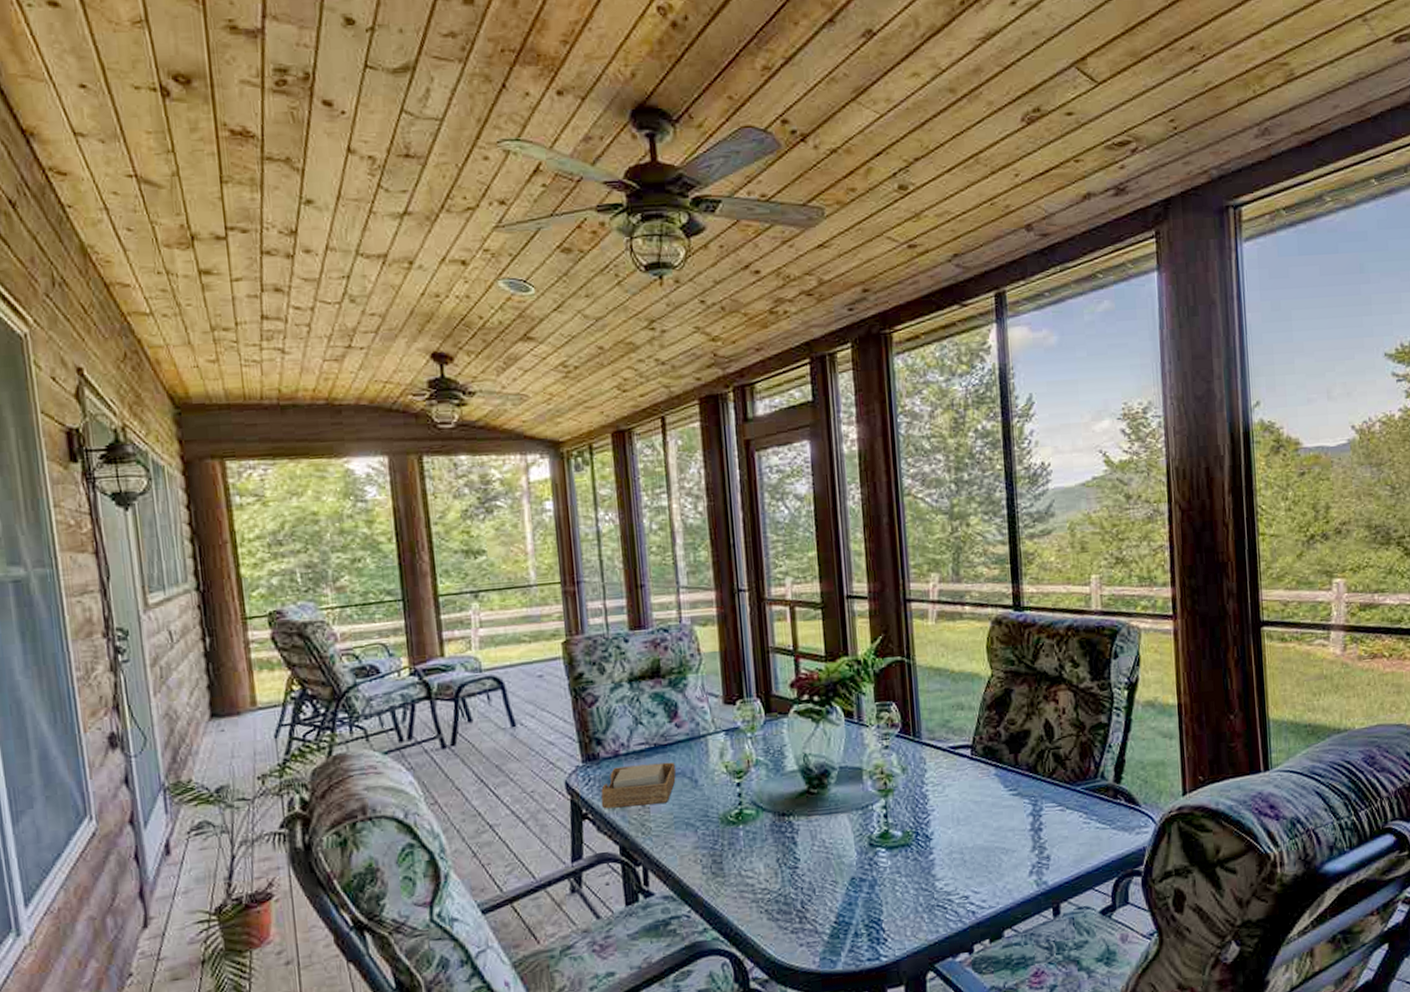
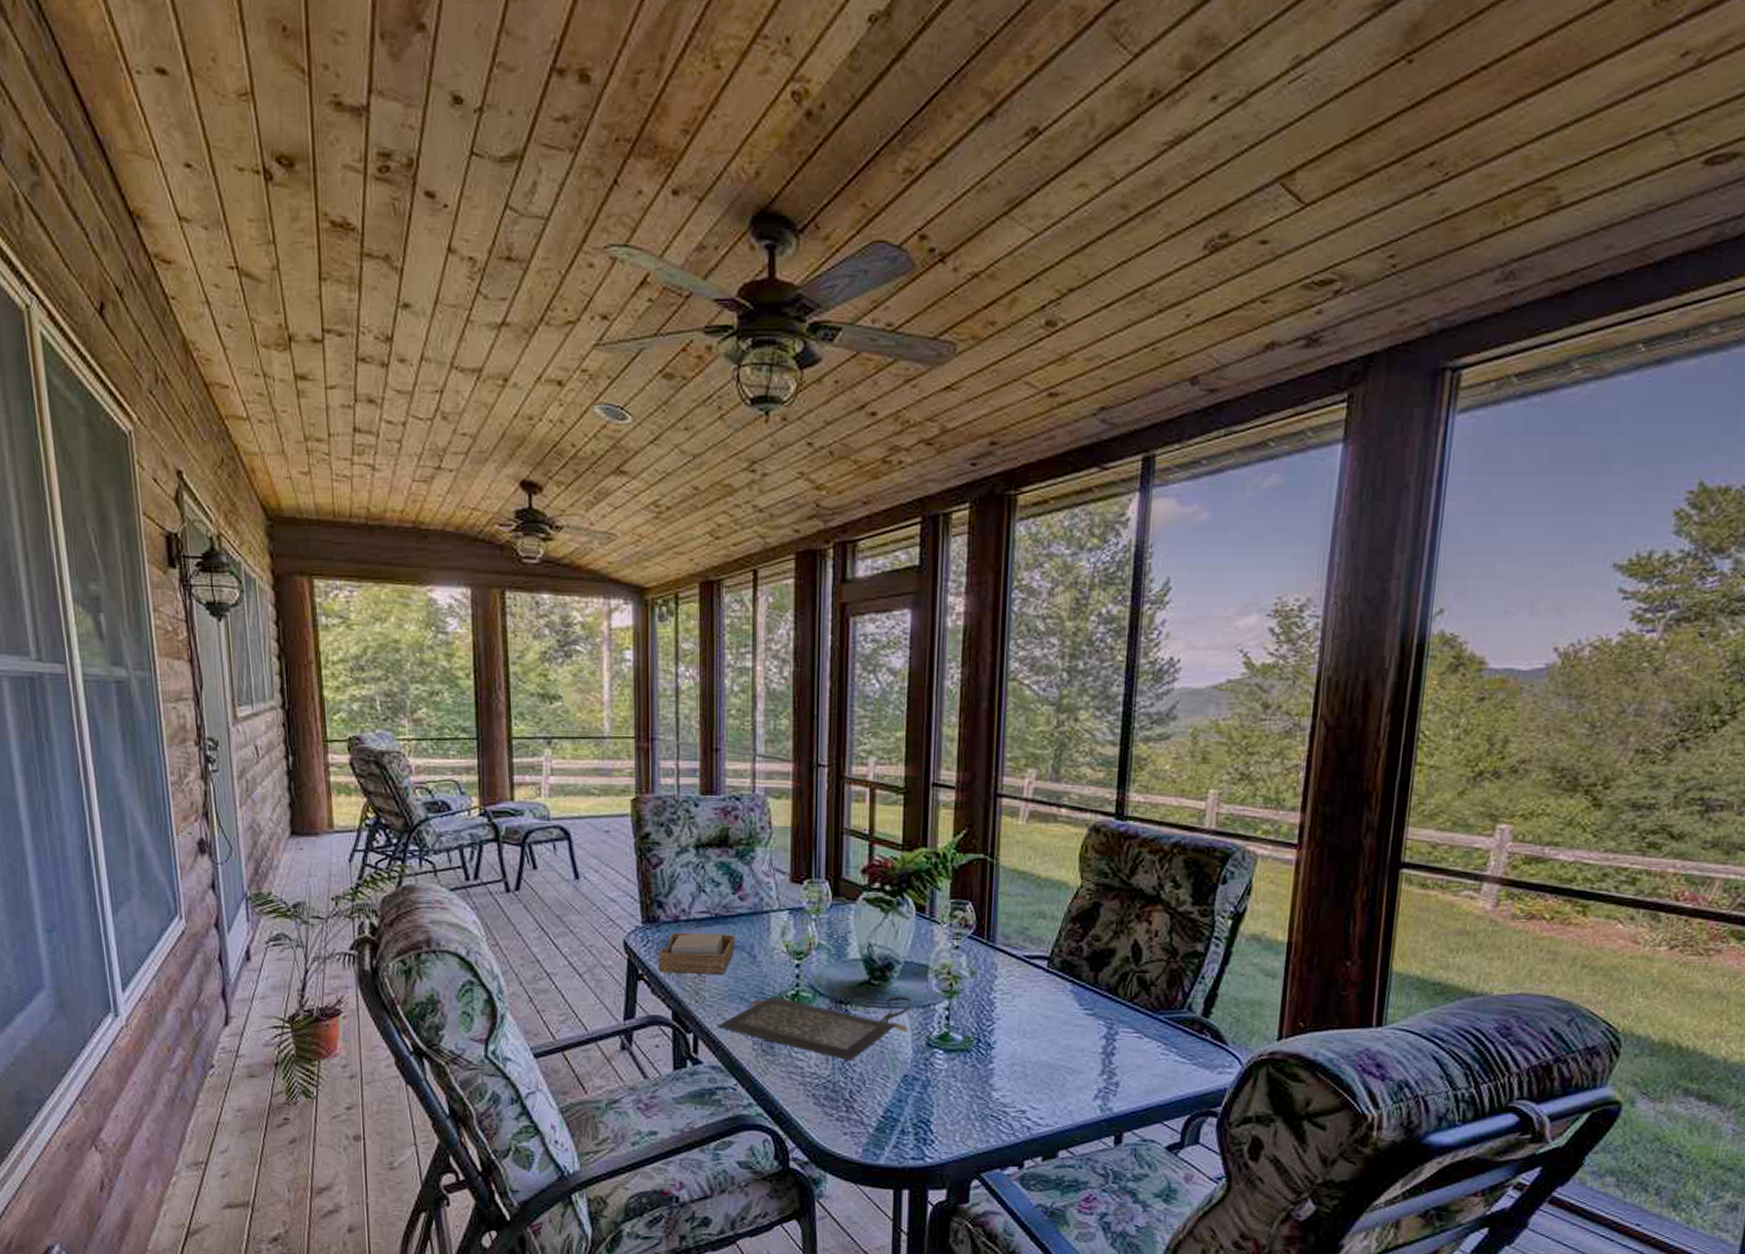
clutch bag: none [665,800,851,873] -> present [717,996,911,1062]

